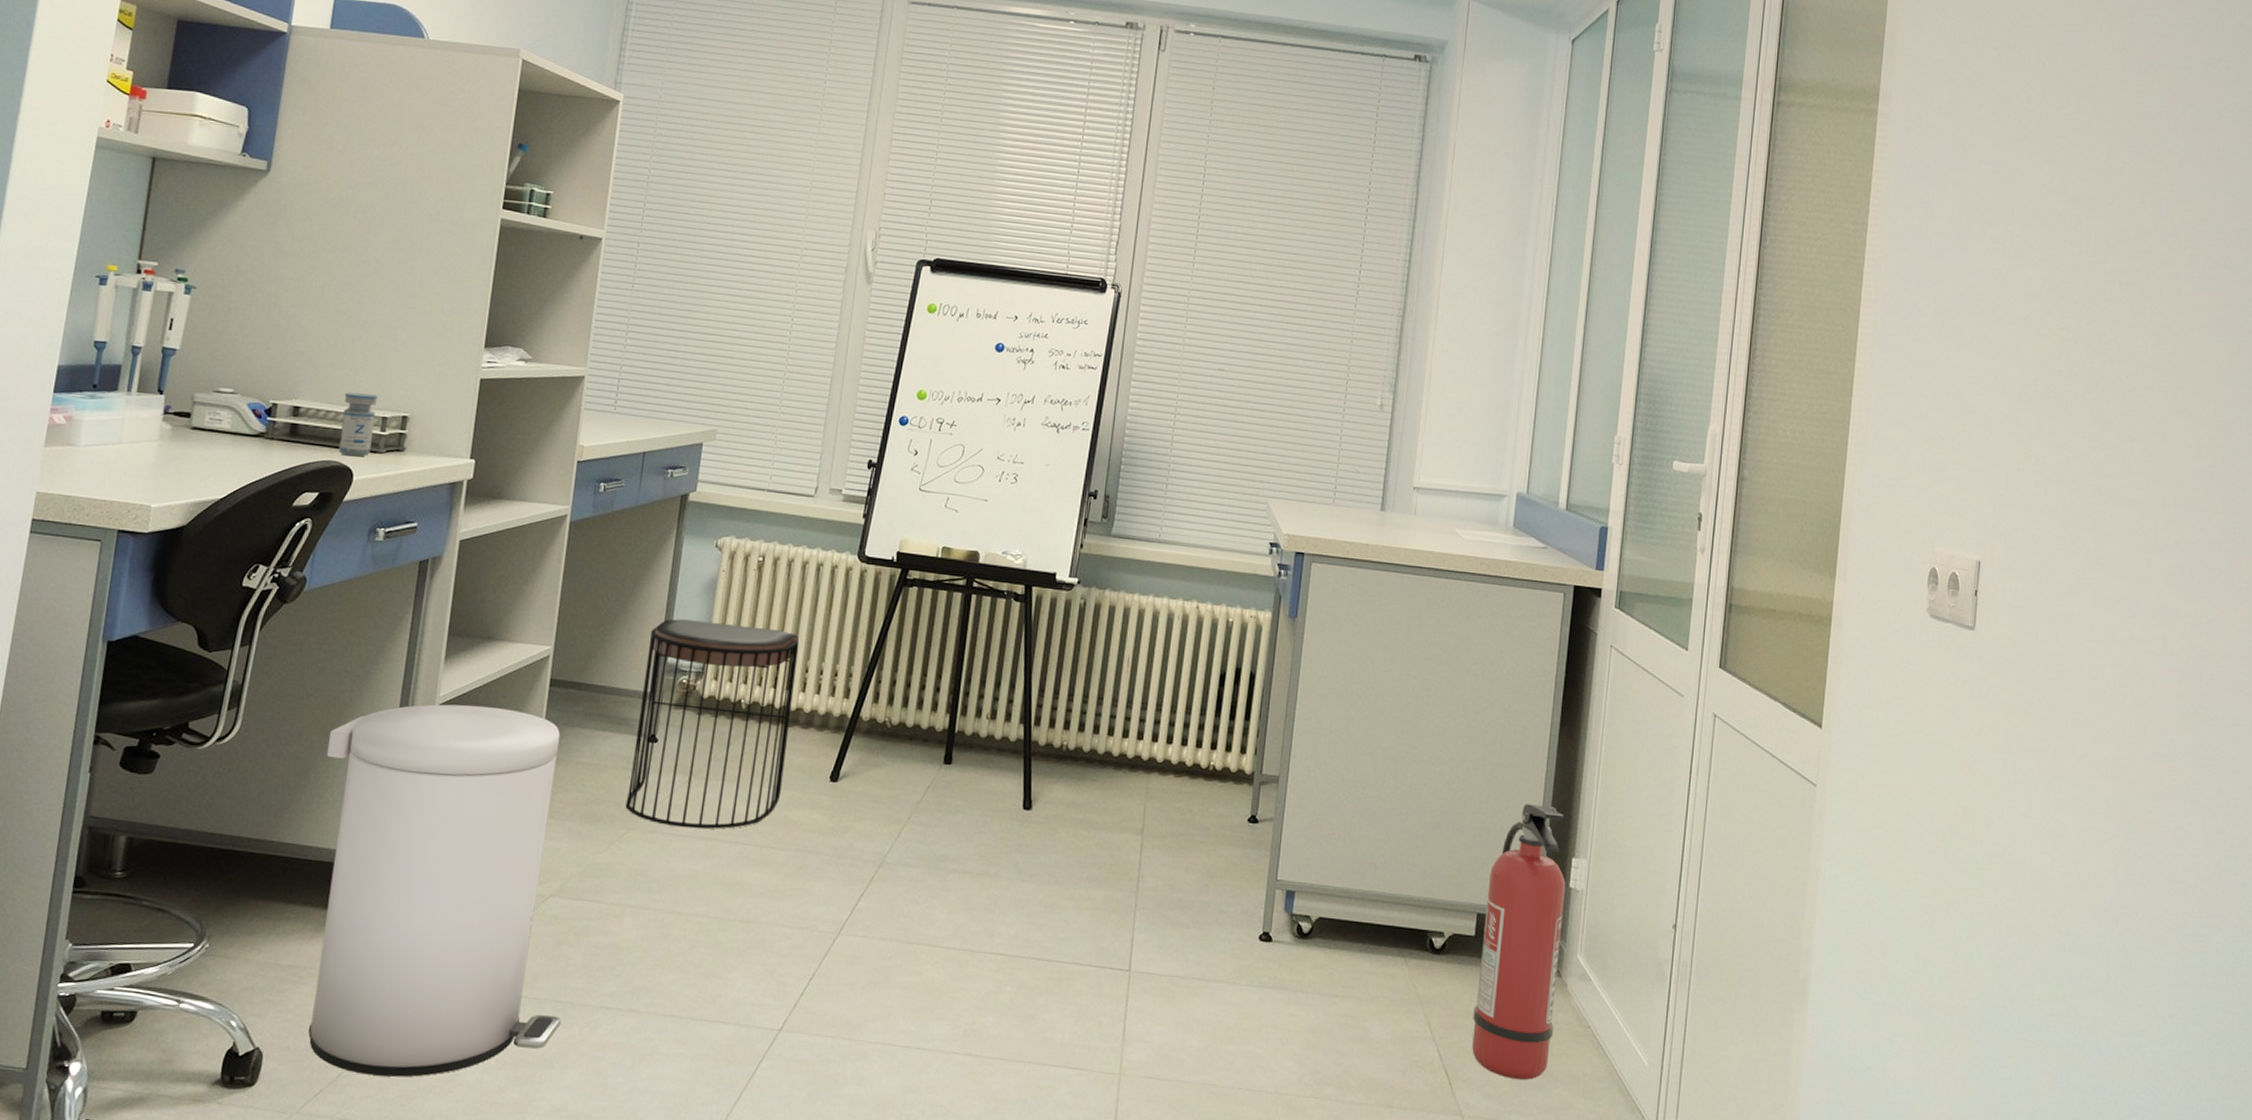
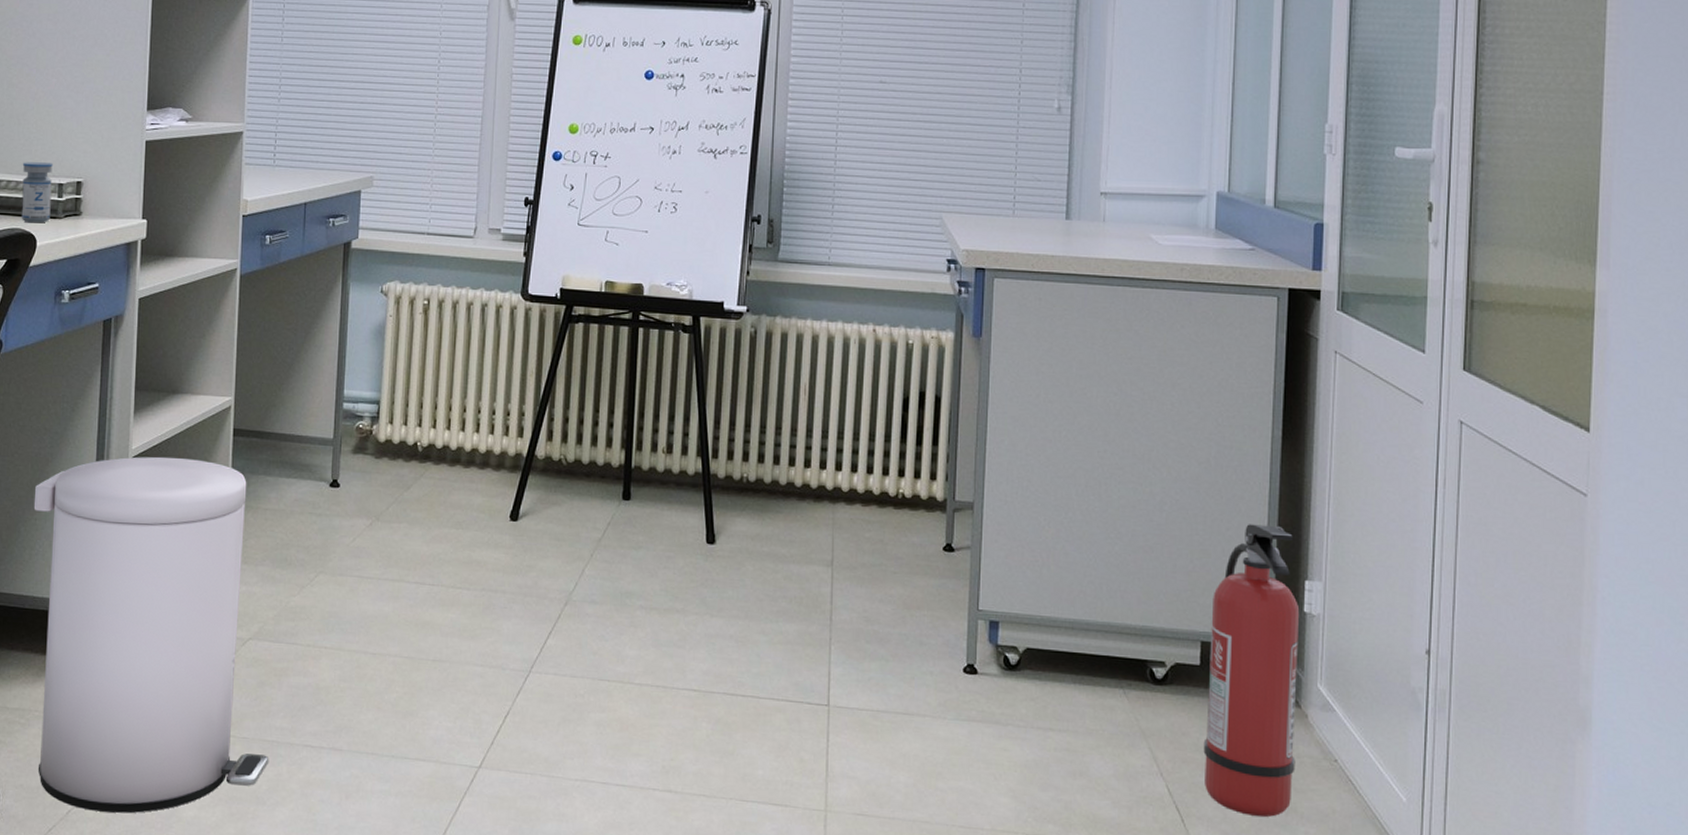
stool: present [625,619,799,830] -> none [314,365,470,571]

